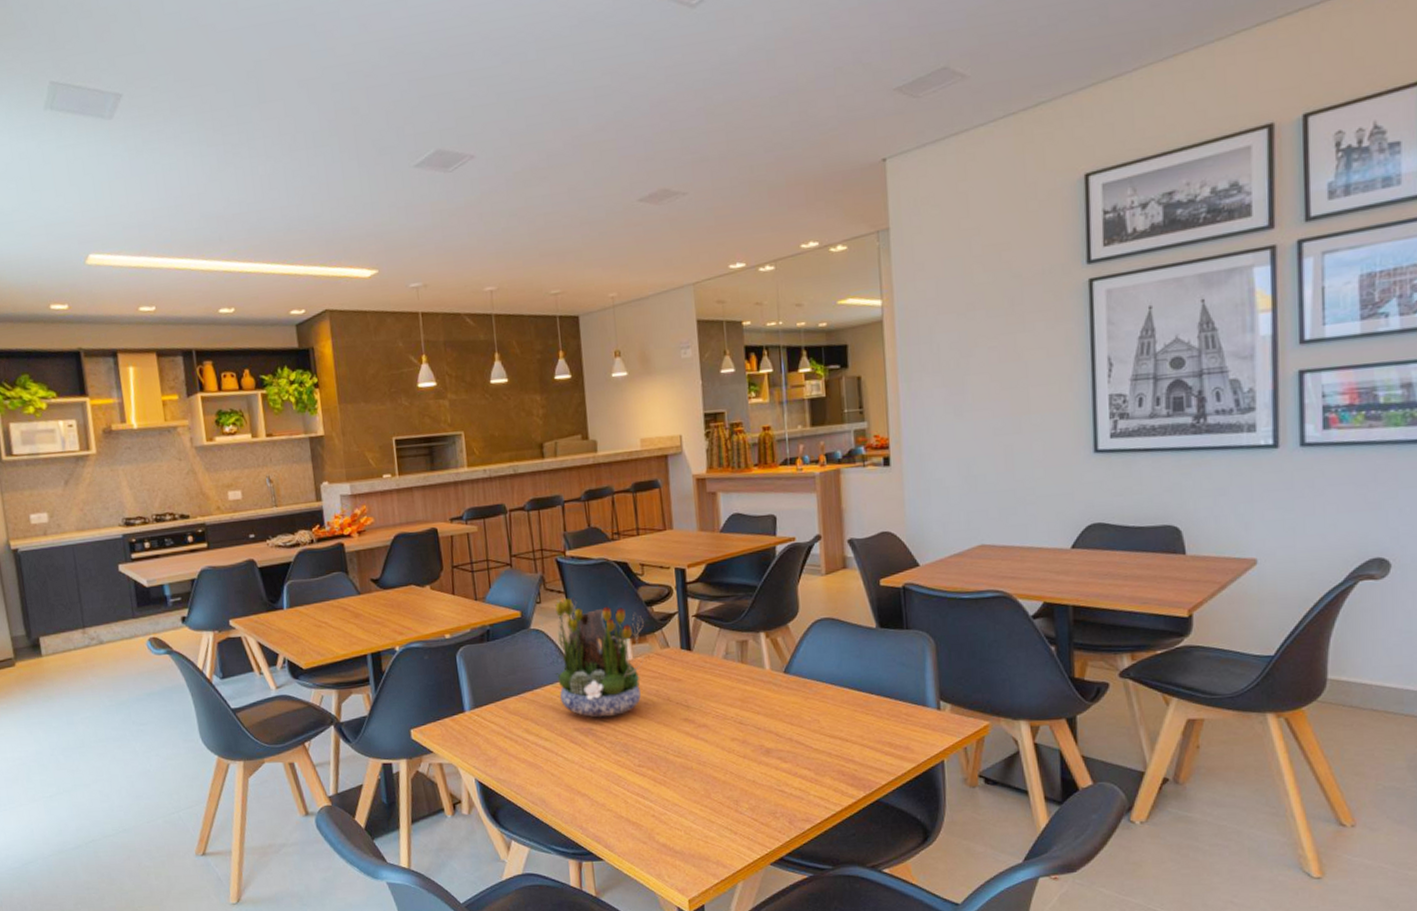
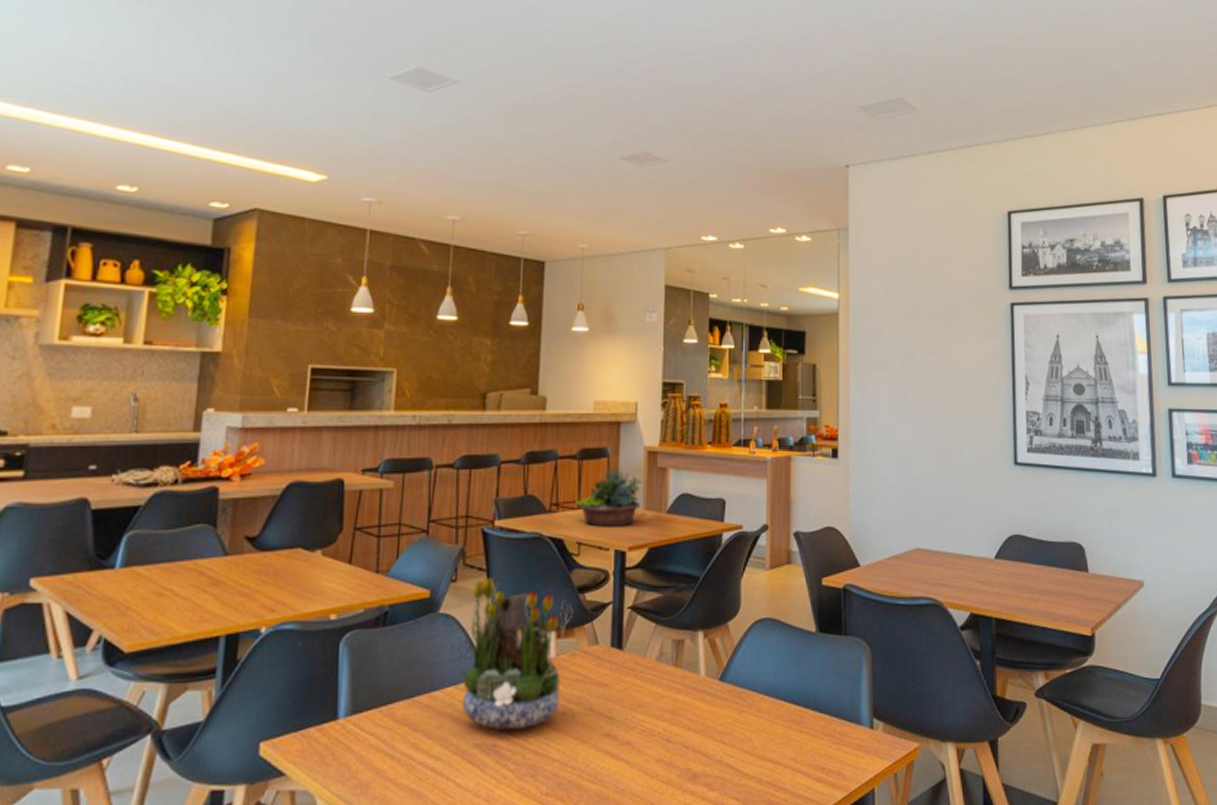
succulent planter: none [634,494,695,549] -> present [575,466,643,527]

